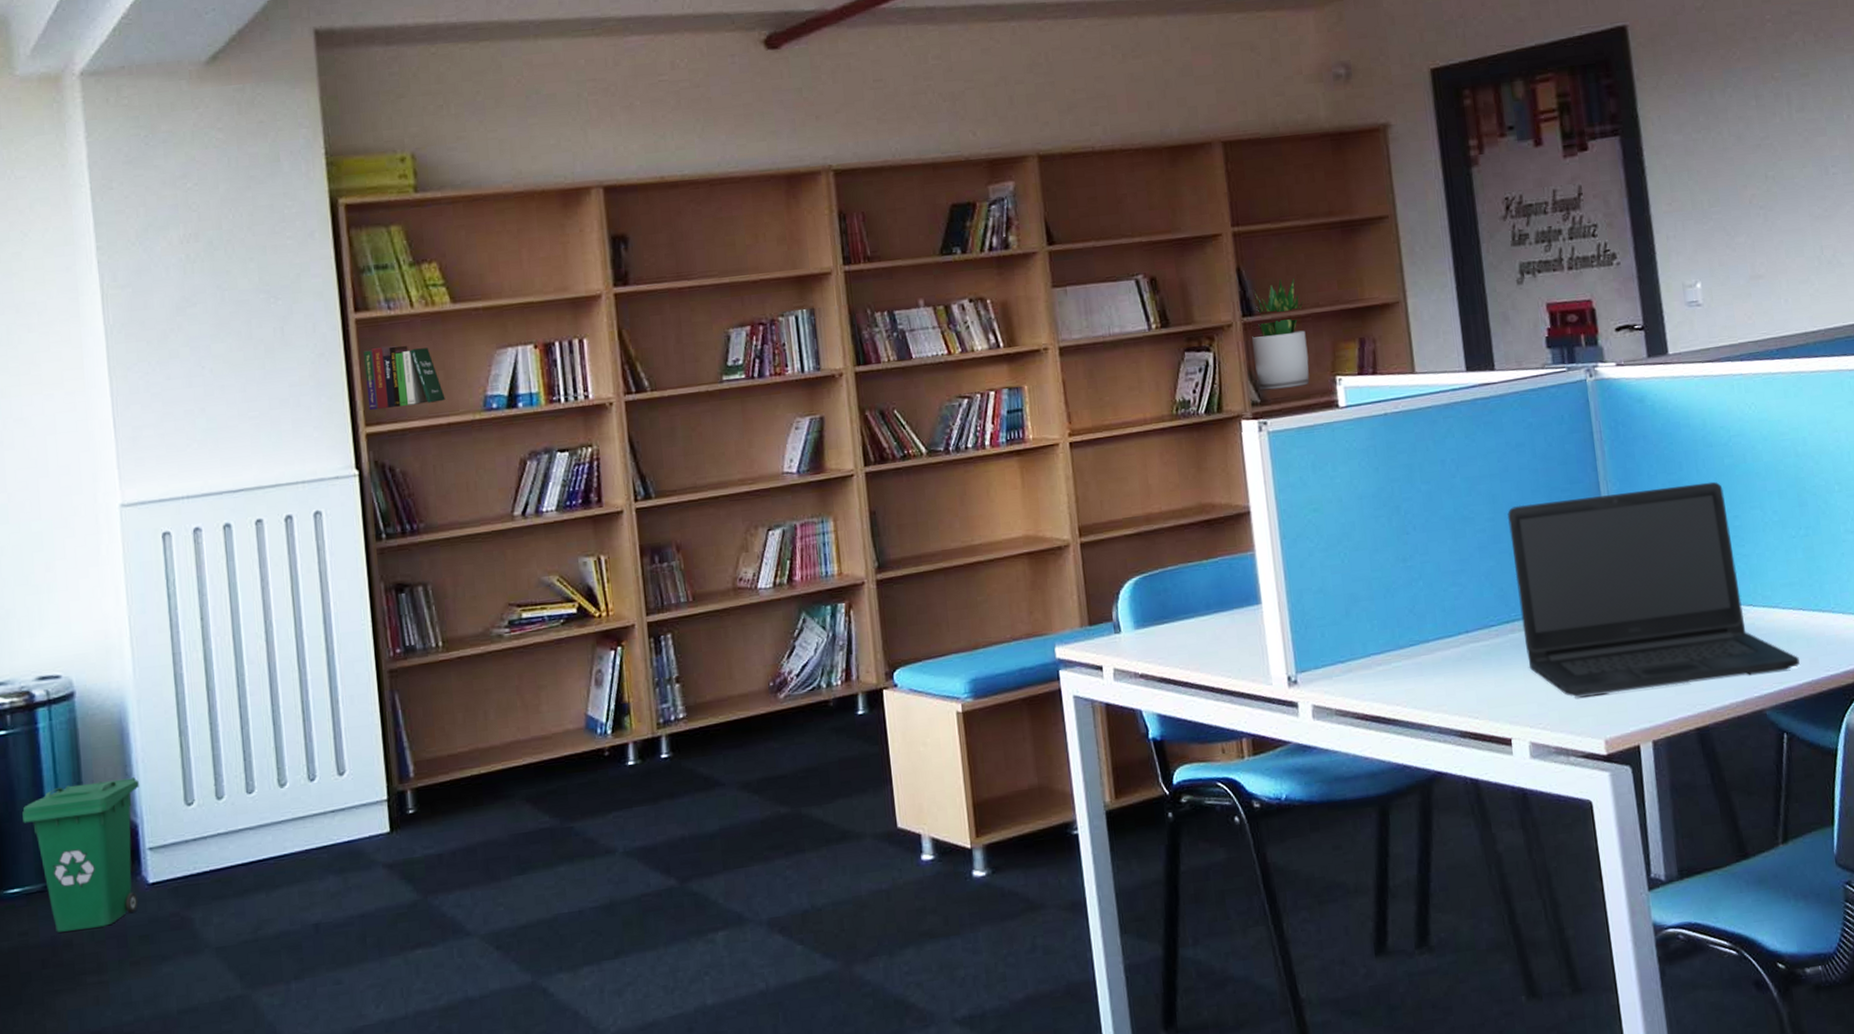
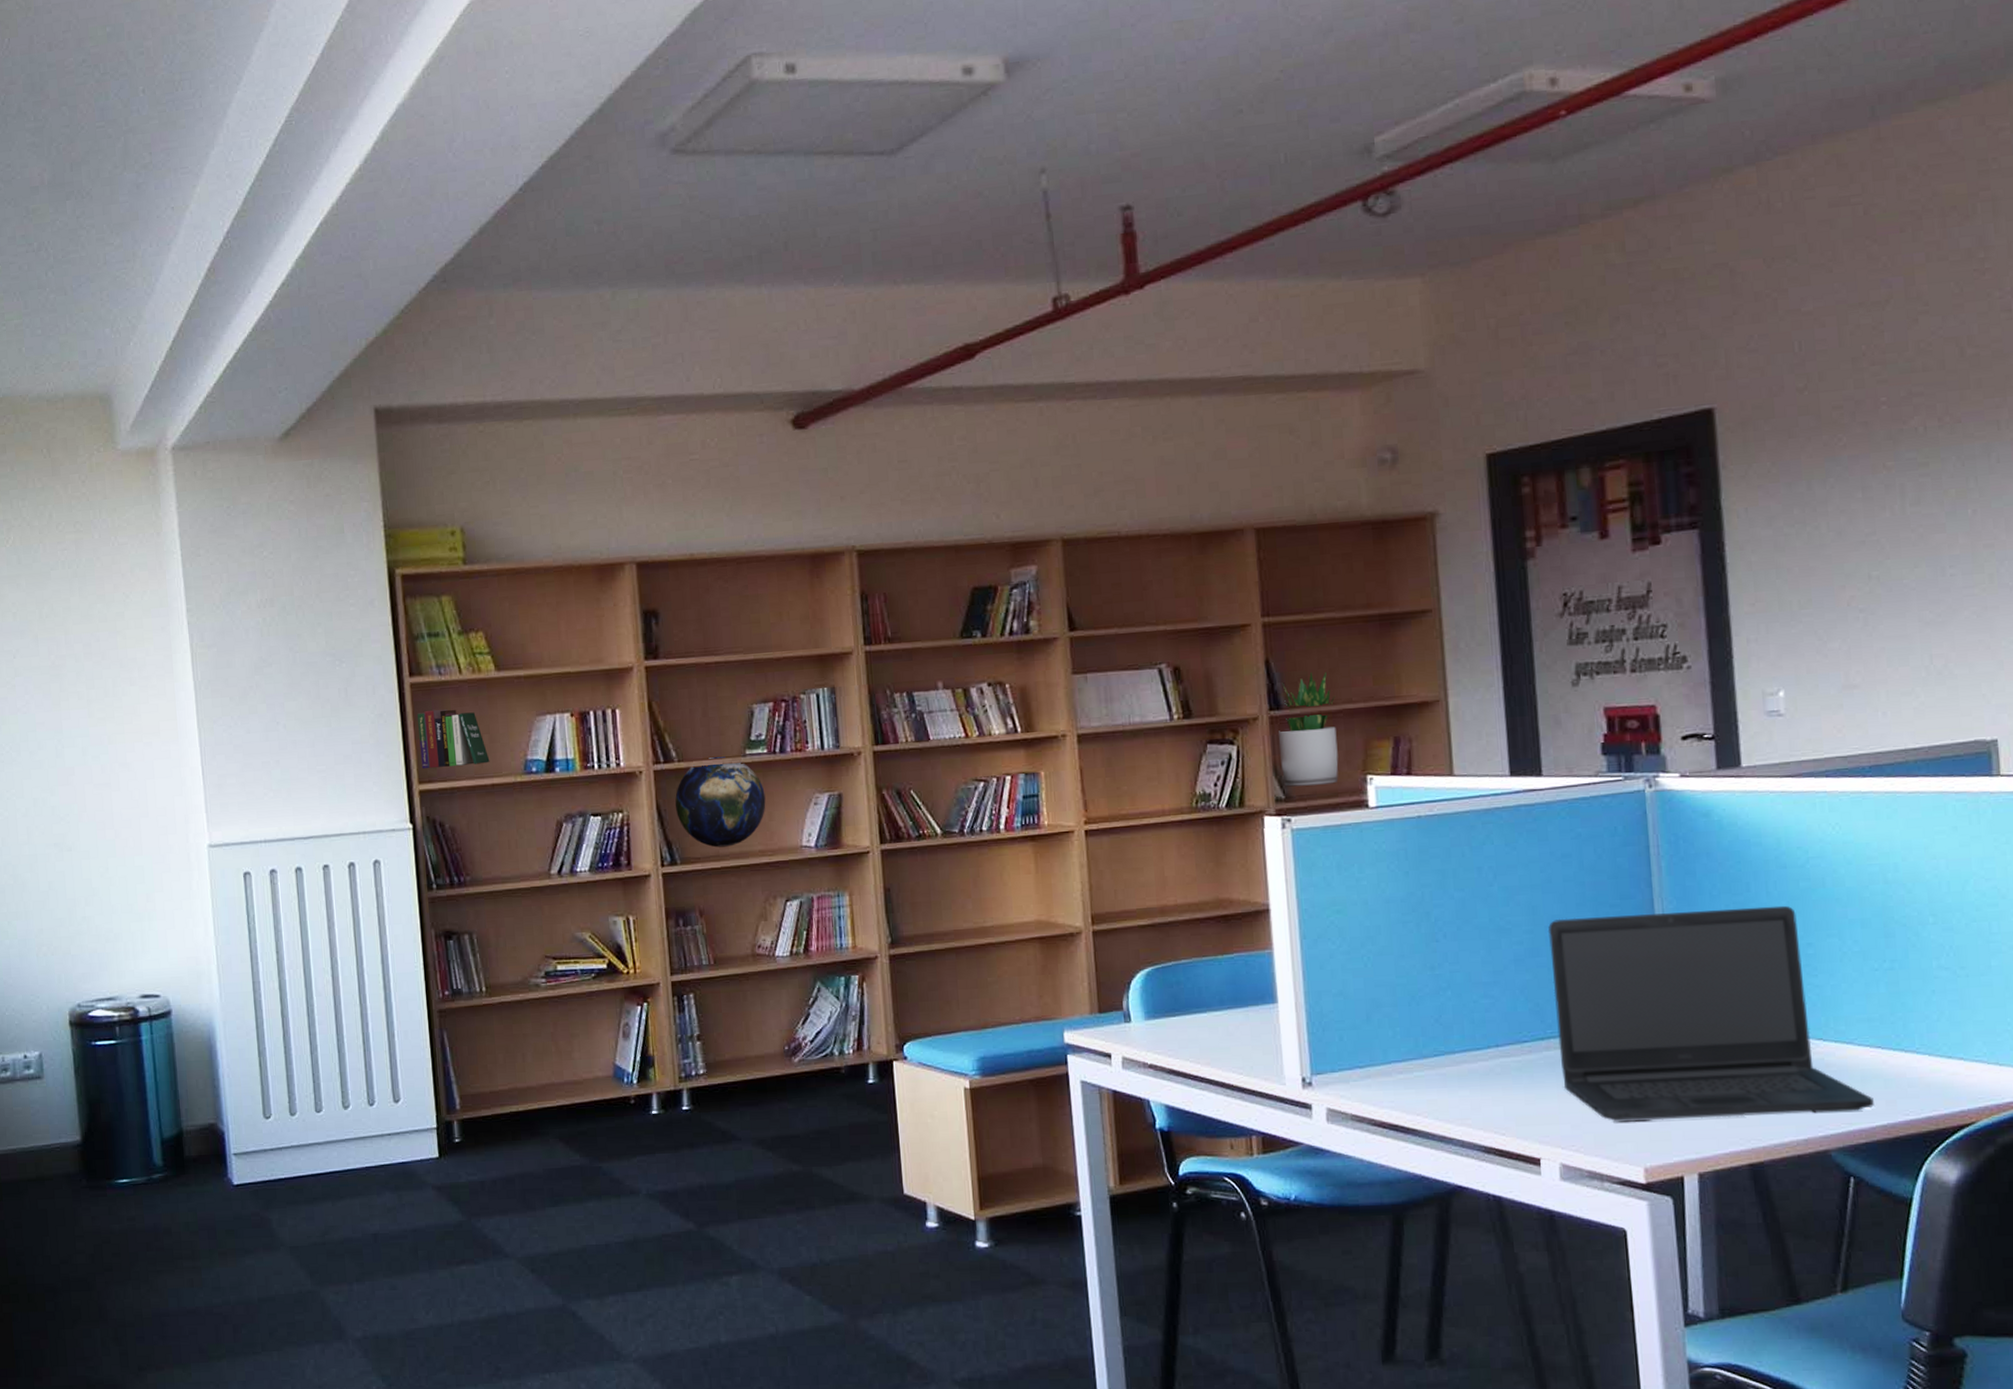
recycling bin: present [22,777,139,933] -> none [129,1090,225,1221]
globe: none [648,383,745,479] -> present [675,756,766,848]

